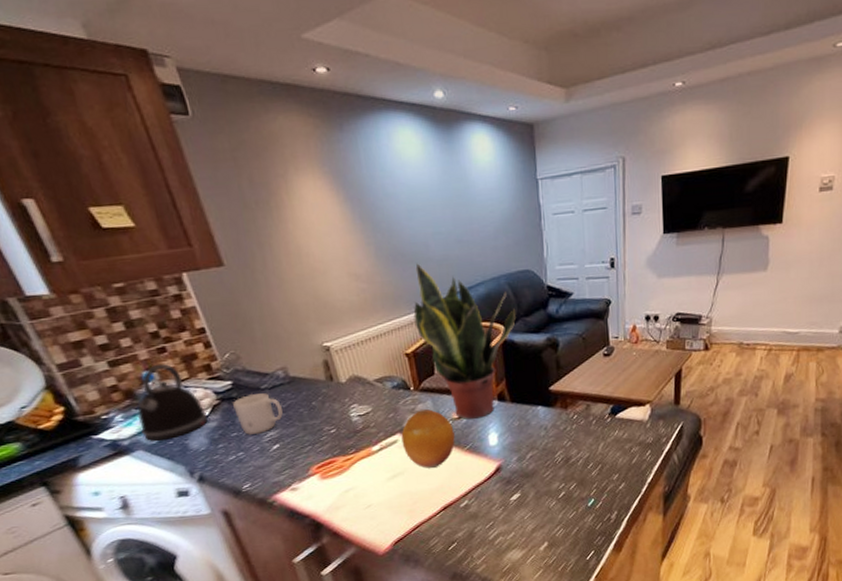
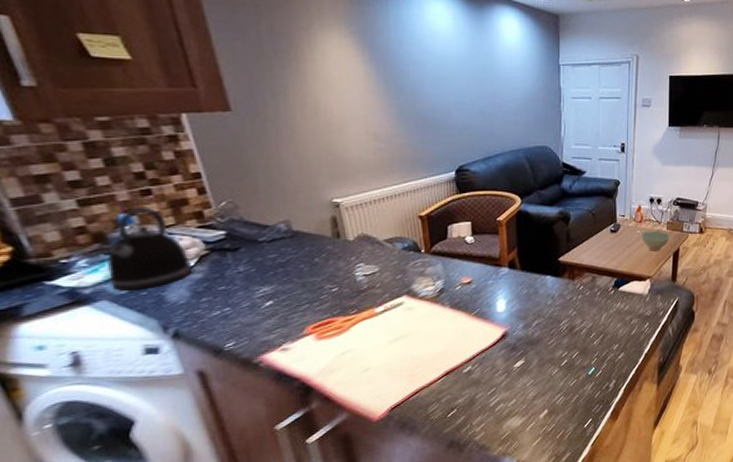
mug: present [233,393,283,436] -> none [224,245,281,290]
fruit: present [401,409,455,468] -> none [407,273,463,332]
potted plant: present [413,263,516,419] -> none [431,129,531,285]
bowl: none [638,351,671,374] -> present [642,231,670,251]

